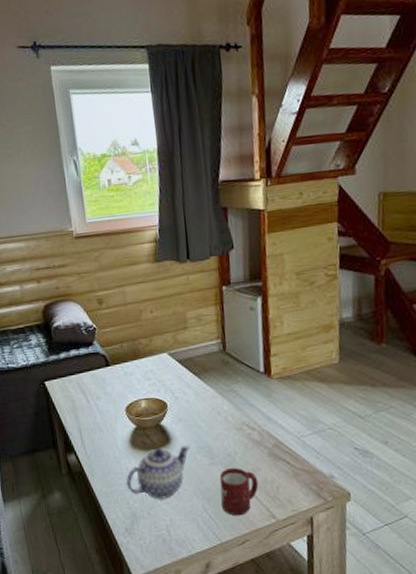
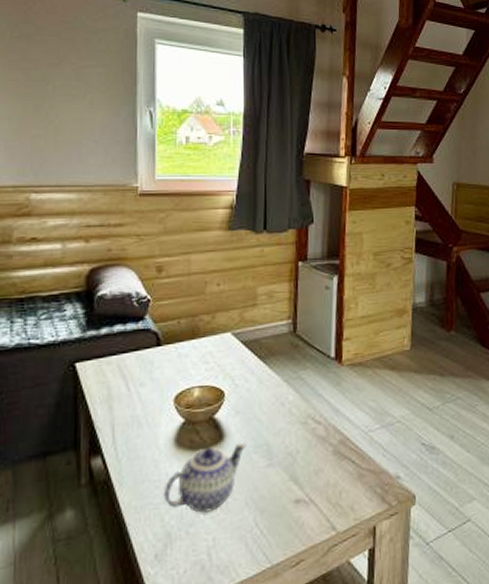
cup: present [219,467,259,516] -> none [276,469,320,530]

